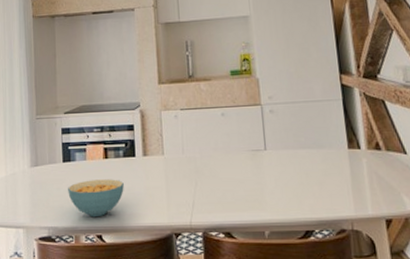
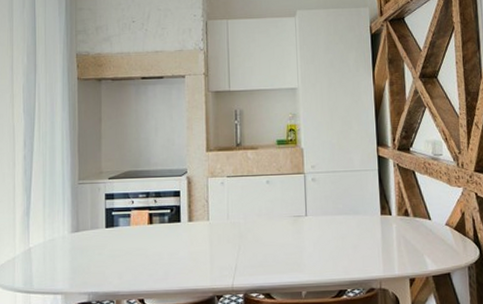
cereal bowl: present [68,179,124,218] -> none [110,244,168,282]

